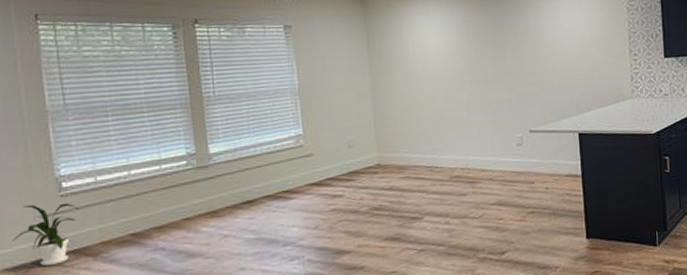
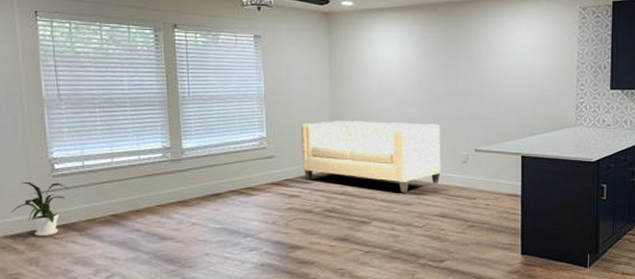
sofa: none [341,106,495,183] -> present [301,121,441,193]

